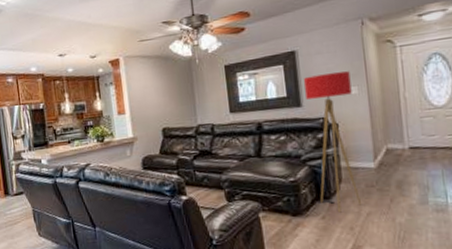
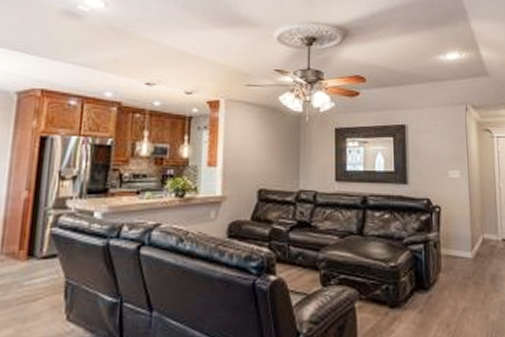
floor lamp: present [304,71,362,213] -> none [412,153,459,307]

